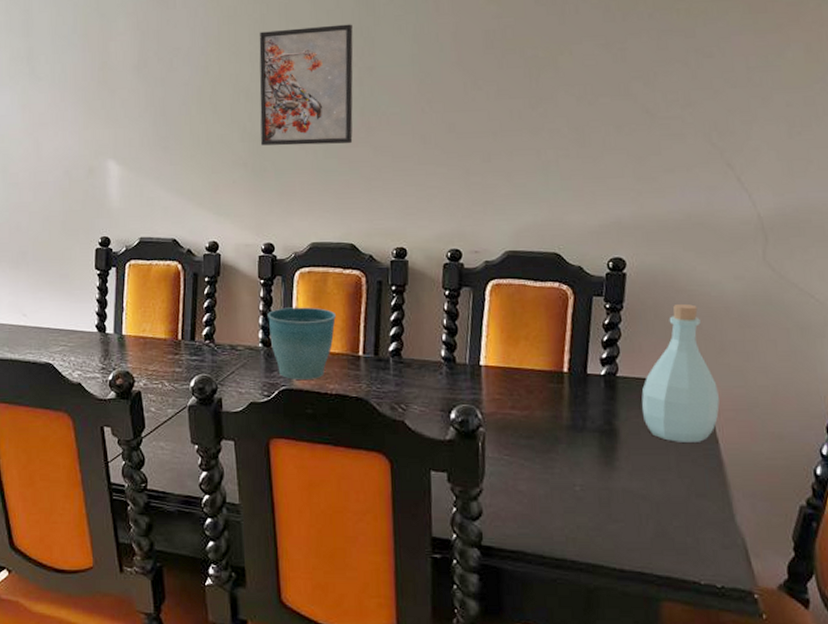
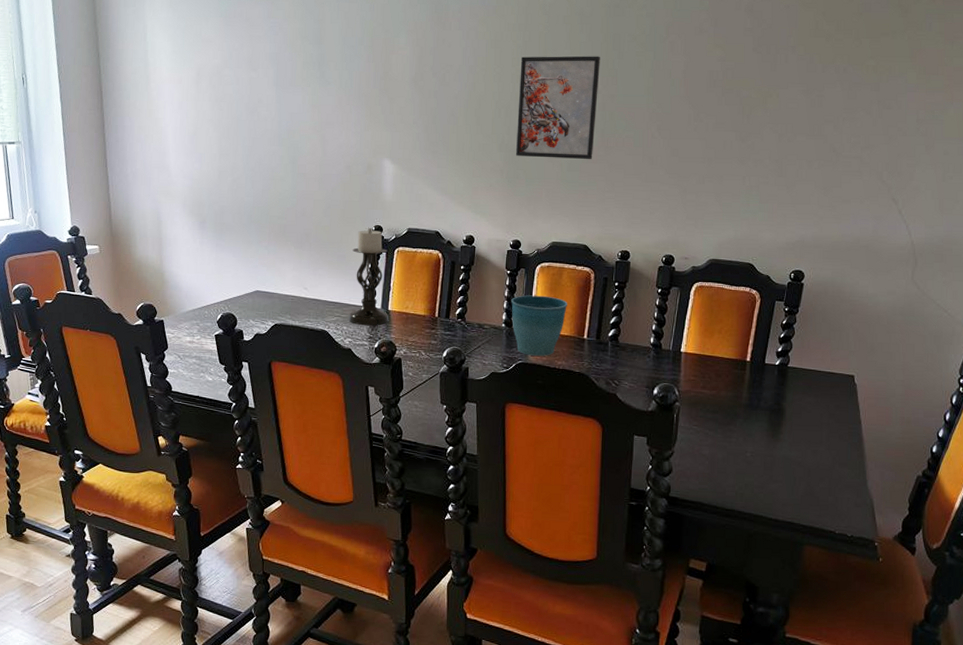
candle holder: none [76,240,124,355] -> present [348,228,389,326]
bottle: present [641,303,720,442] -> none [804,310,865,422]

